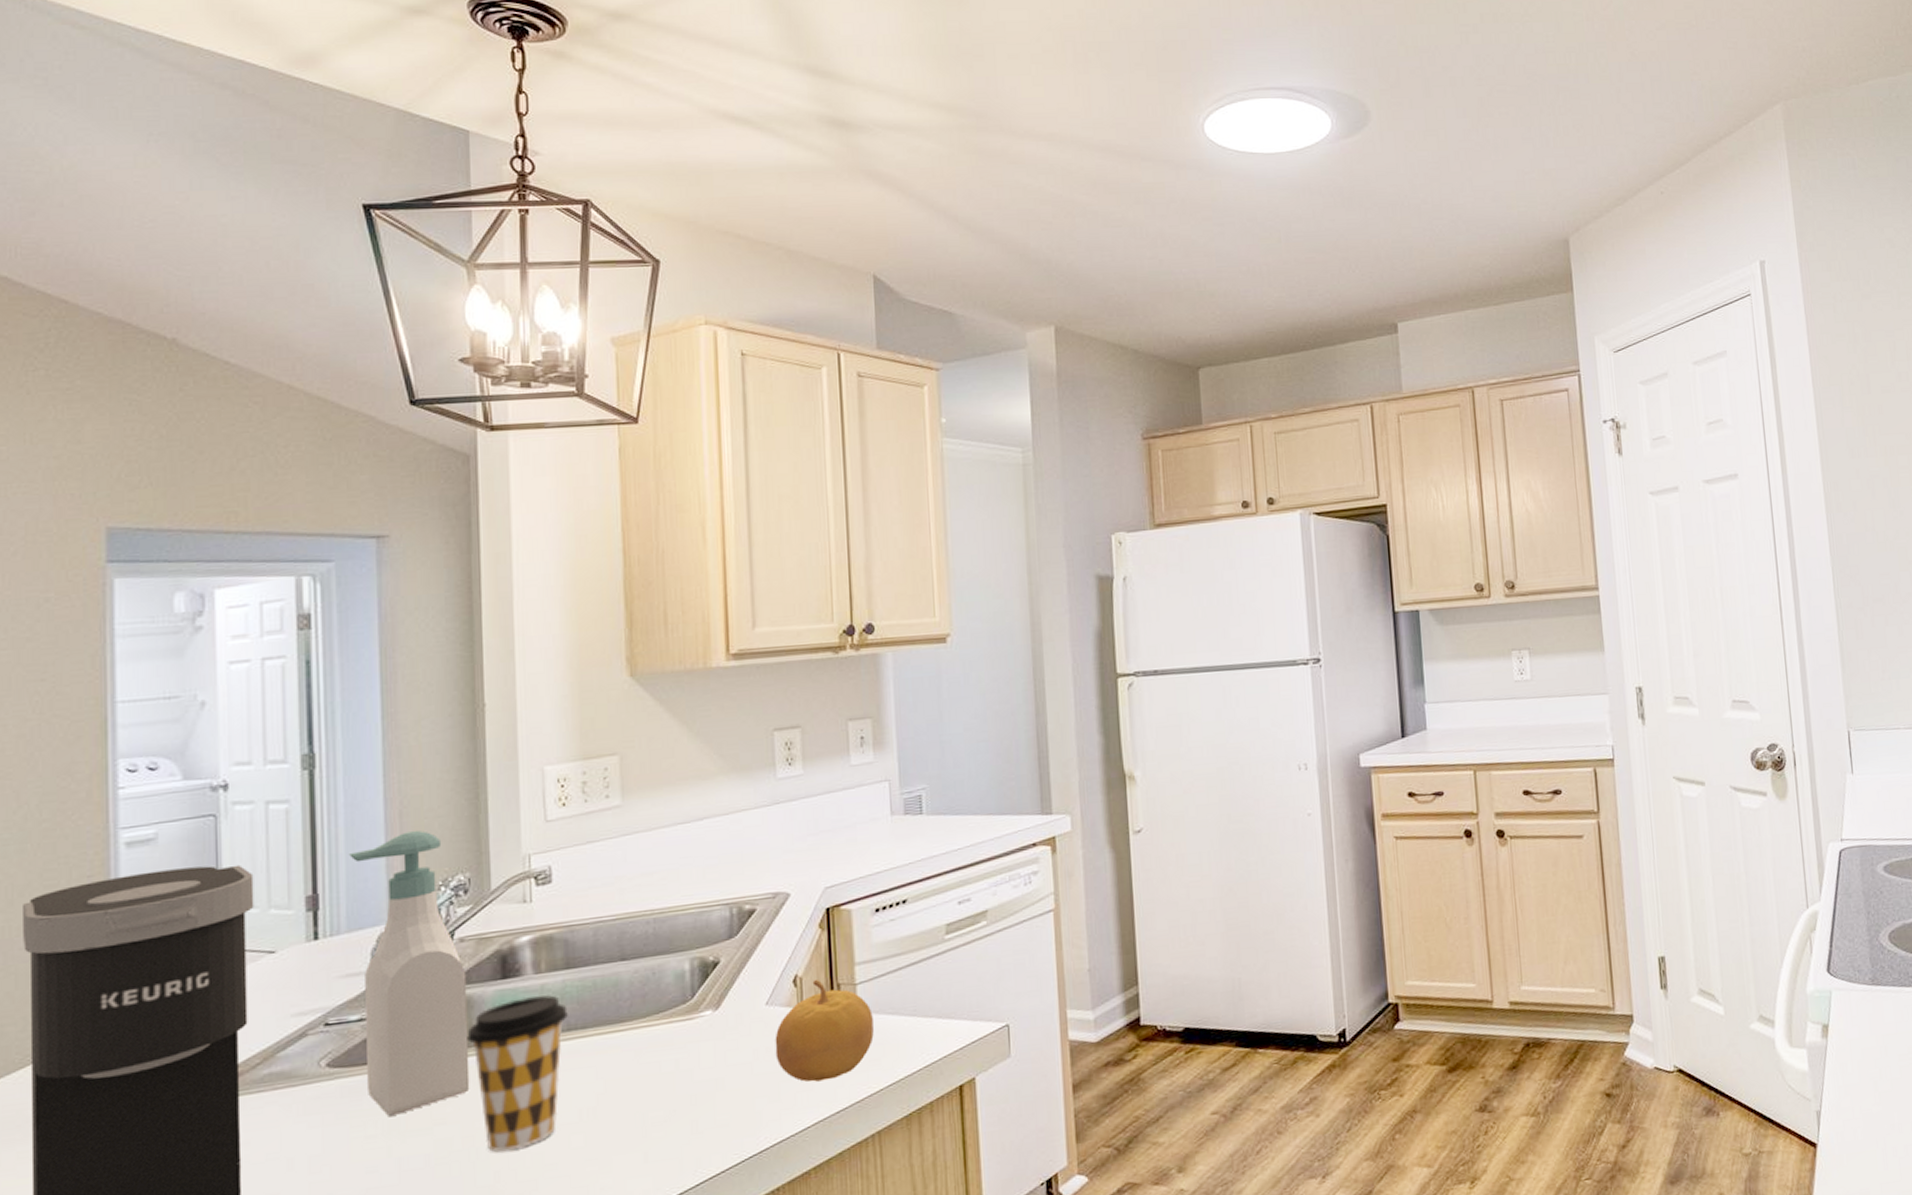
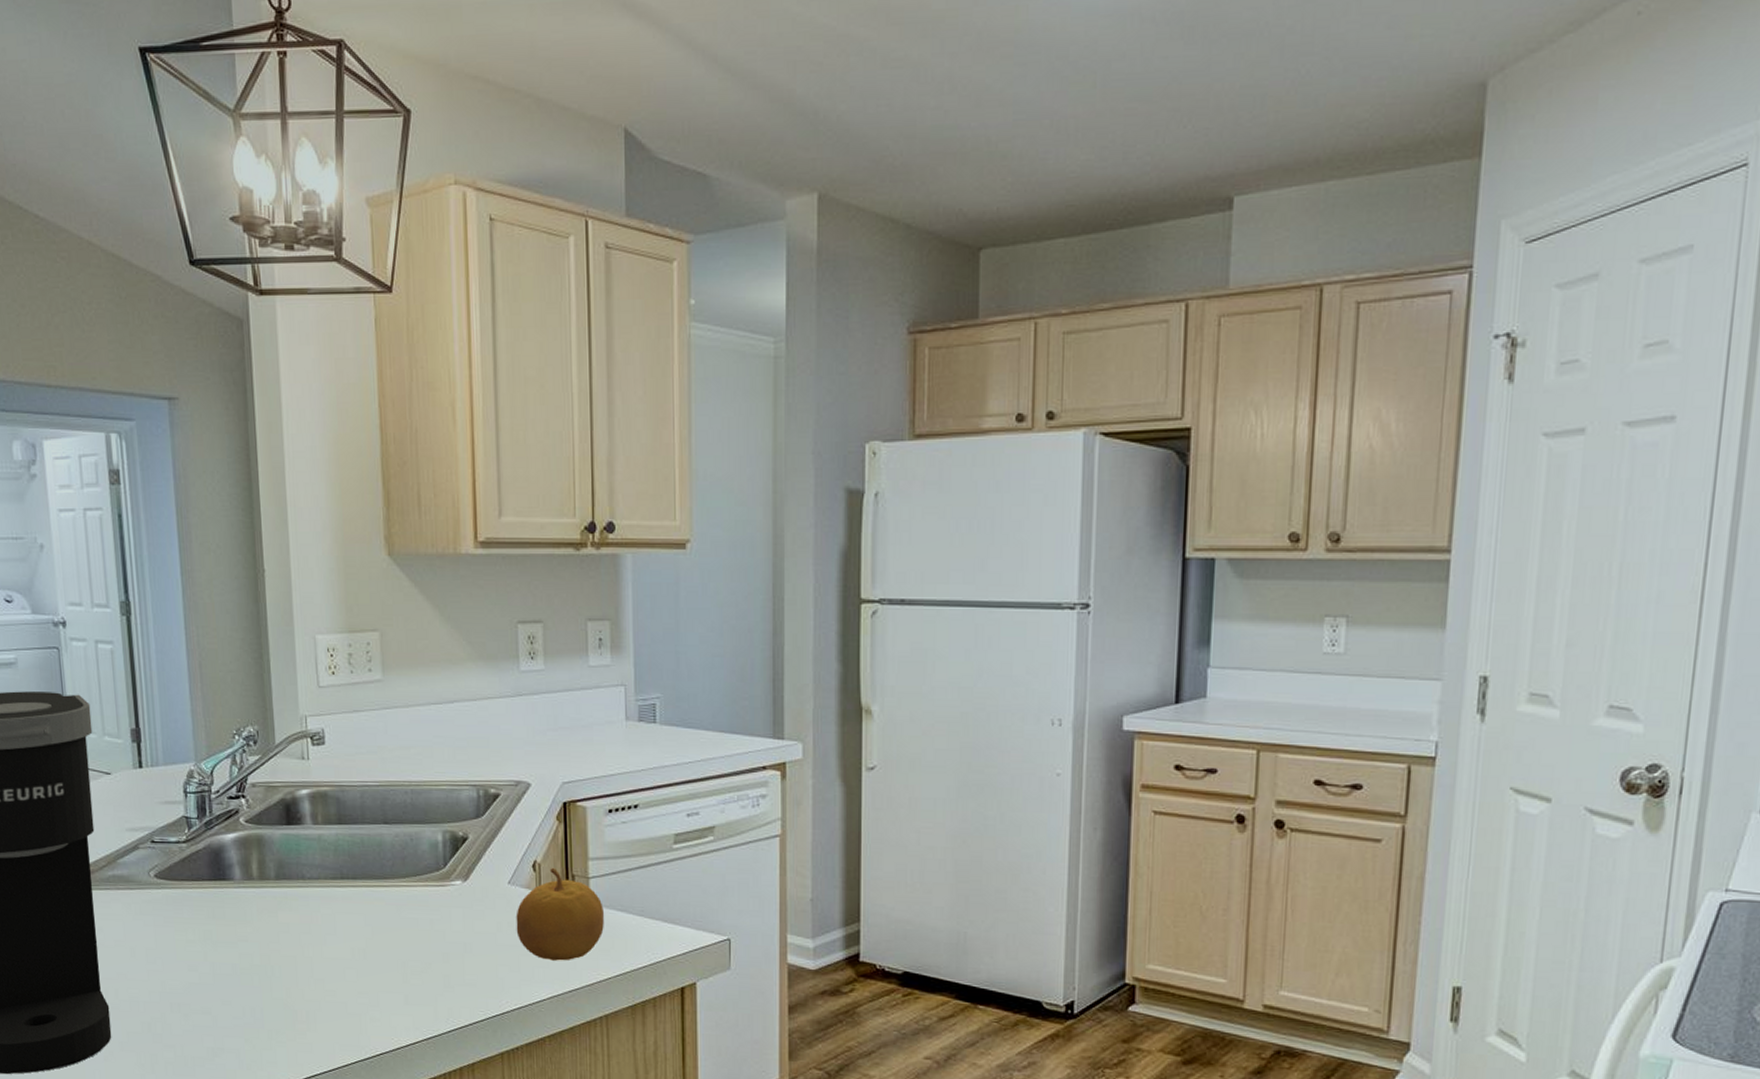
soap bottle: present [348,831,470,1118] -> none [161,682,265,928]
coffee cup: present [467,995,568,1153] -> none [261,844,341,973]

